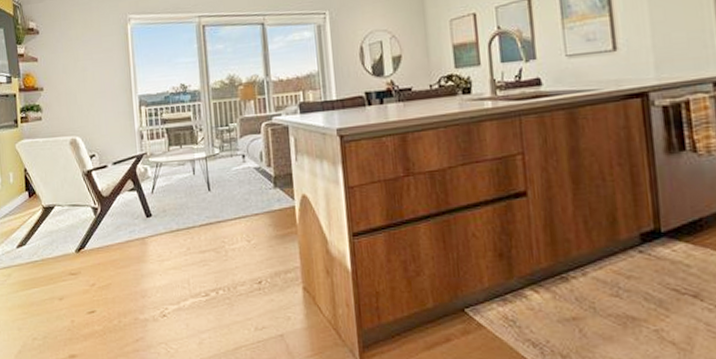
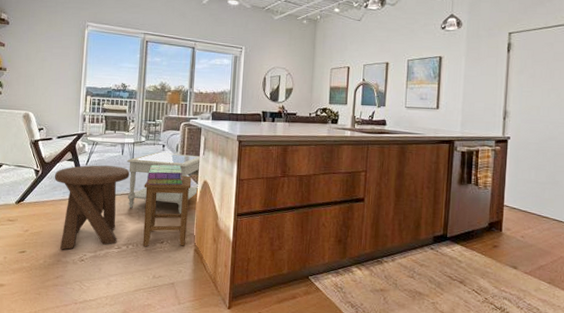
music stool: none [116,190,207,305] -> present [54,165,130,250]
side table: none [201,162,296,243] -> present [127,152,200,214]
stool: none [226,190,291,290] -> present [142,175,192,247]
stack of books: none [228,178,275,209] -> present [146,164,183,186]

